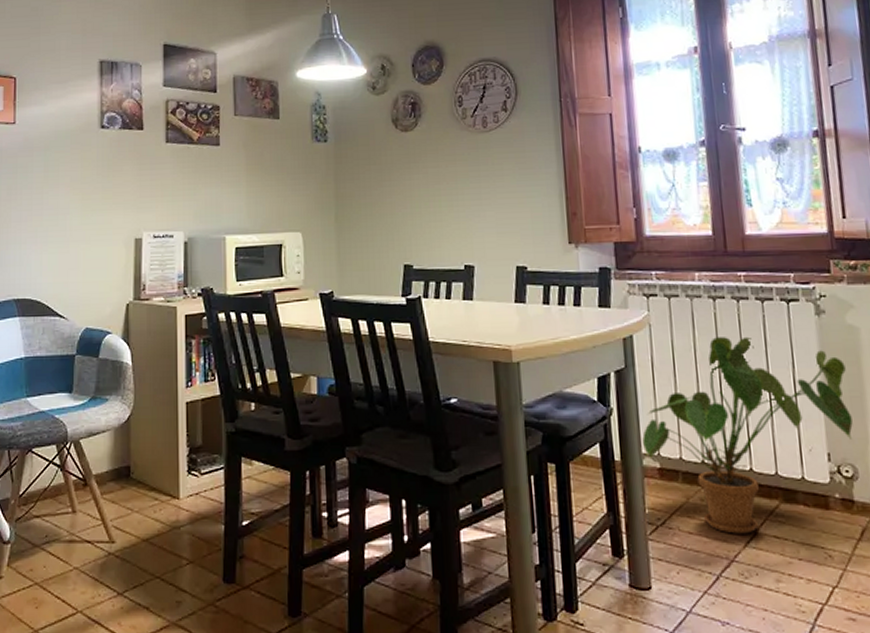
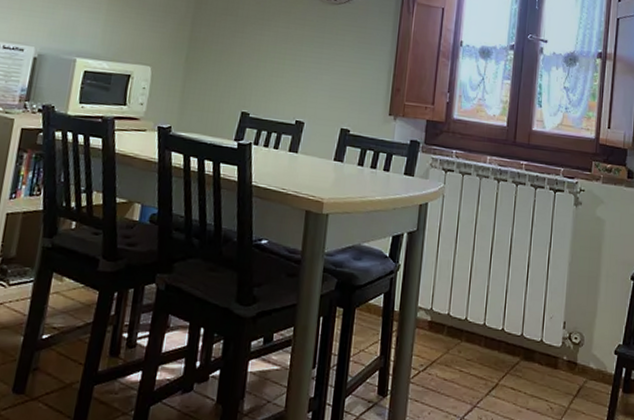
house plant: present [642,336,853,534] -> none [420,213,589,384]

